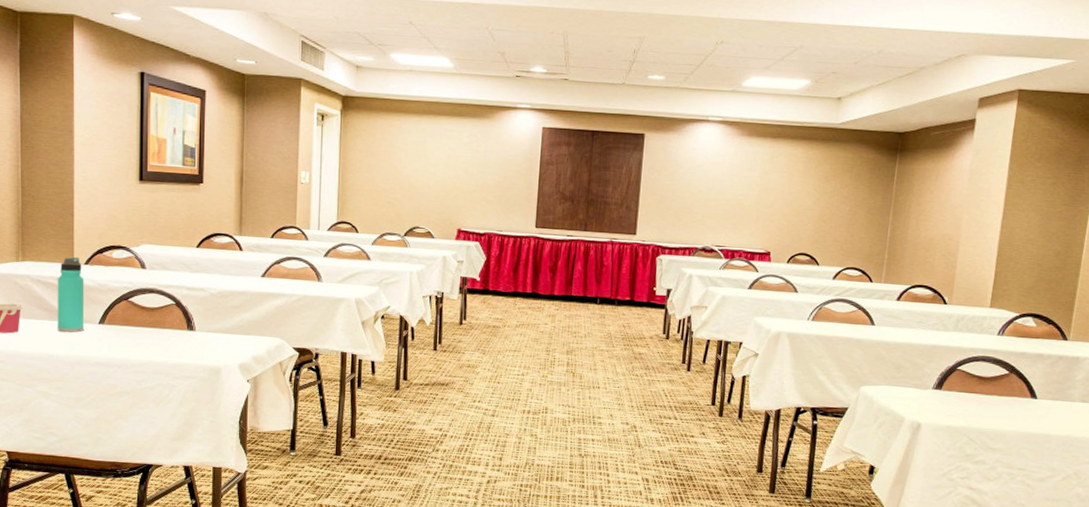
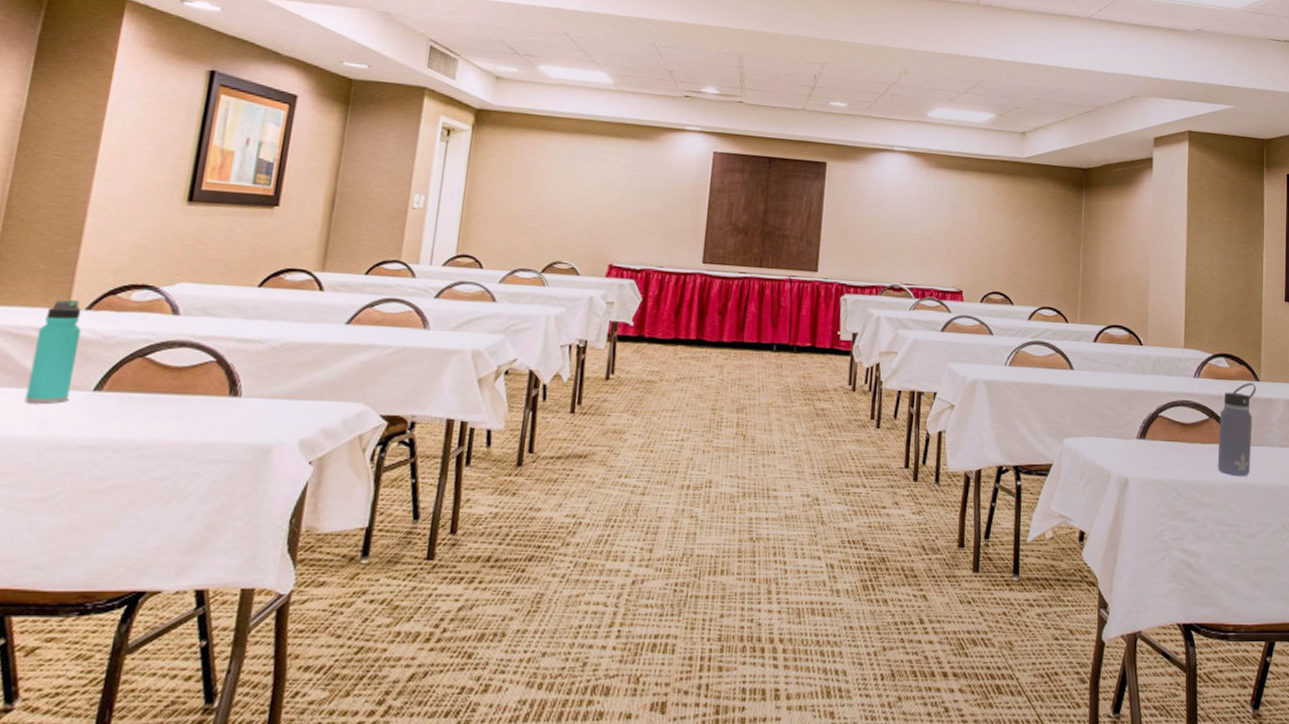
water bottle: none [1012,341,1064,428] -> present [1217,382,1257,477]

